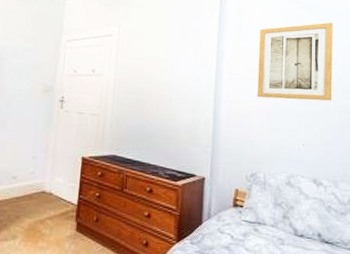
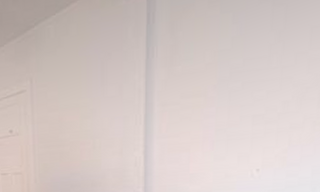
wall art: present [257,22,333,101] -> none [197,9,310,126]

